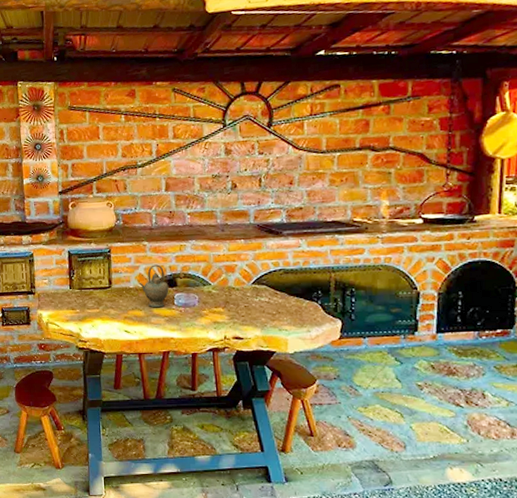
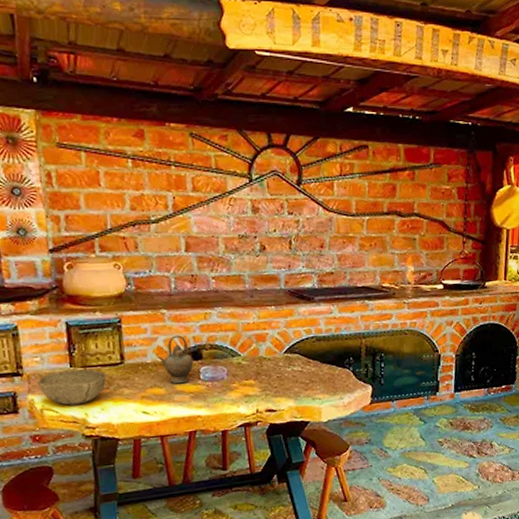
bowl: none [45,291,98,321] -> present [37,369,107,405]

